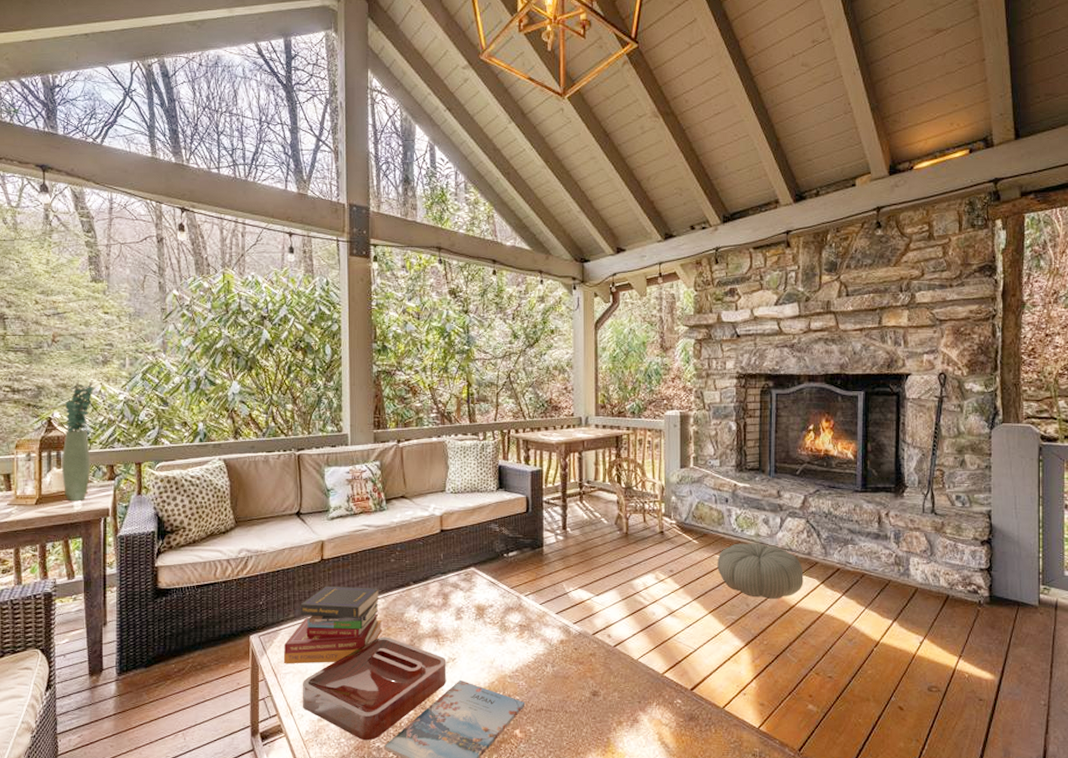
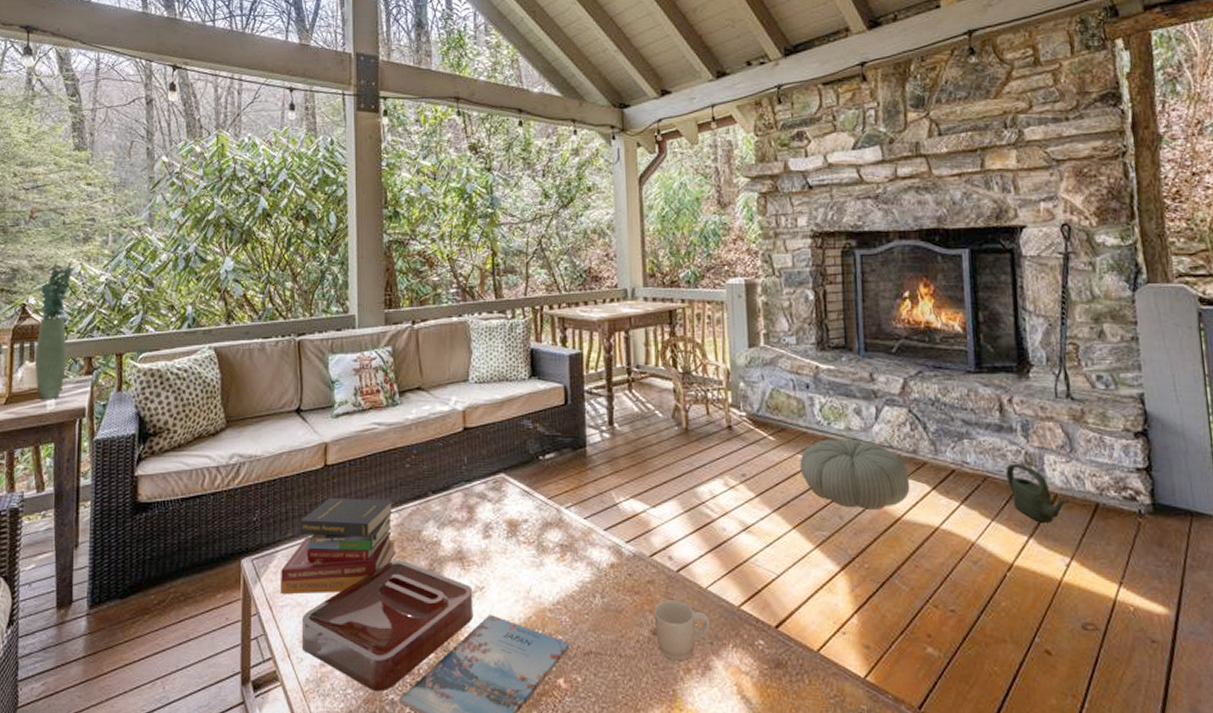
mug: none [594,669,640,715] -> present [654,600,711,660]
watering can: none [880,564,926,610] -> present [1006,463,1069,523]

